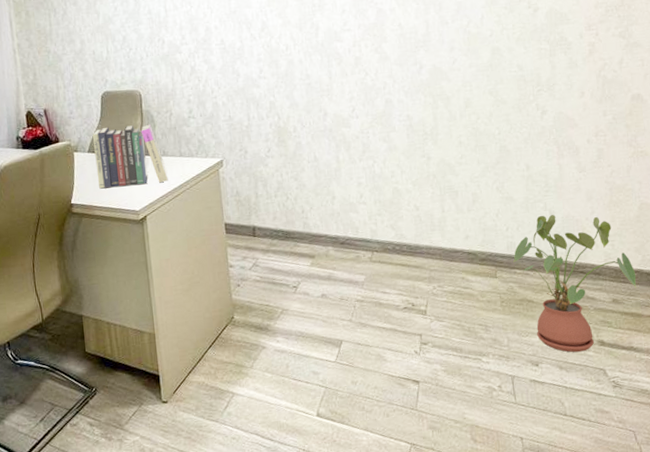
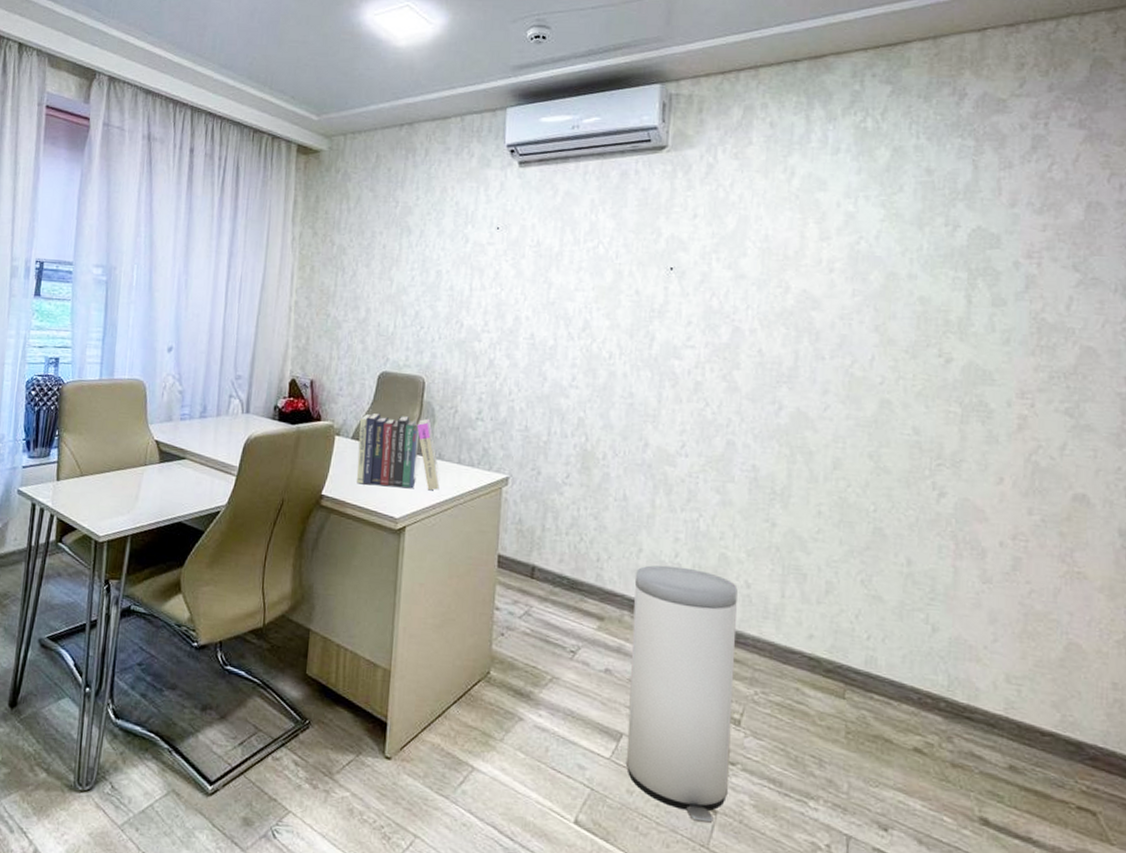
pedal bin: none [332,204,425,393] -> present [625,565,738,824]
house plant: present [513,215,636,353] -> none [871,630,1049,827]

